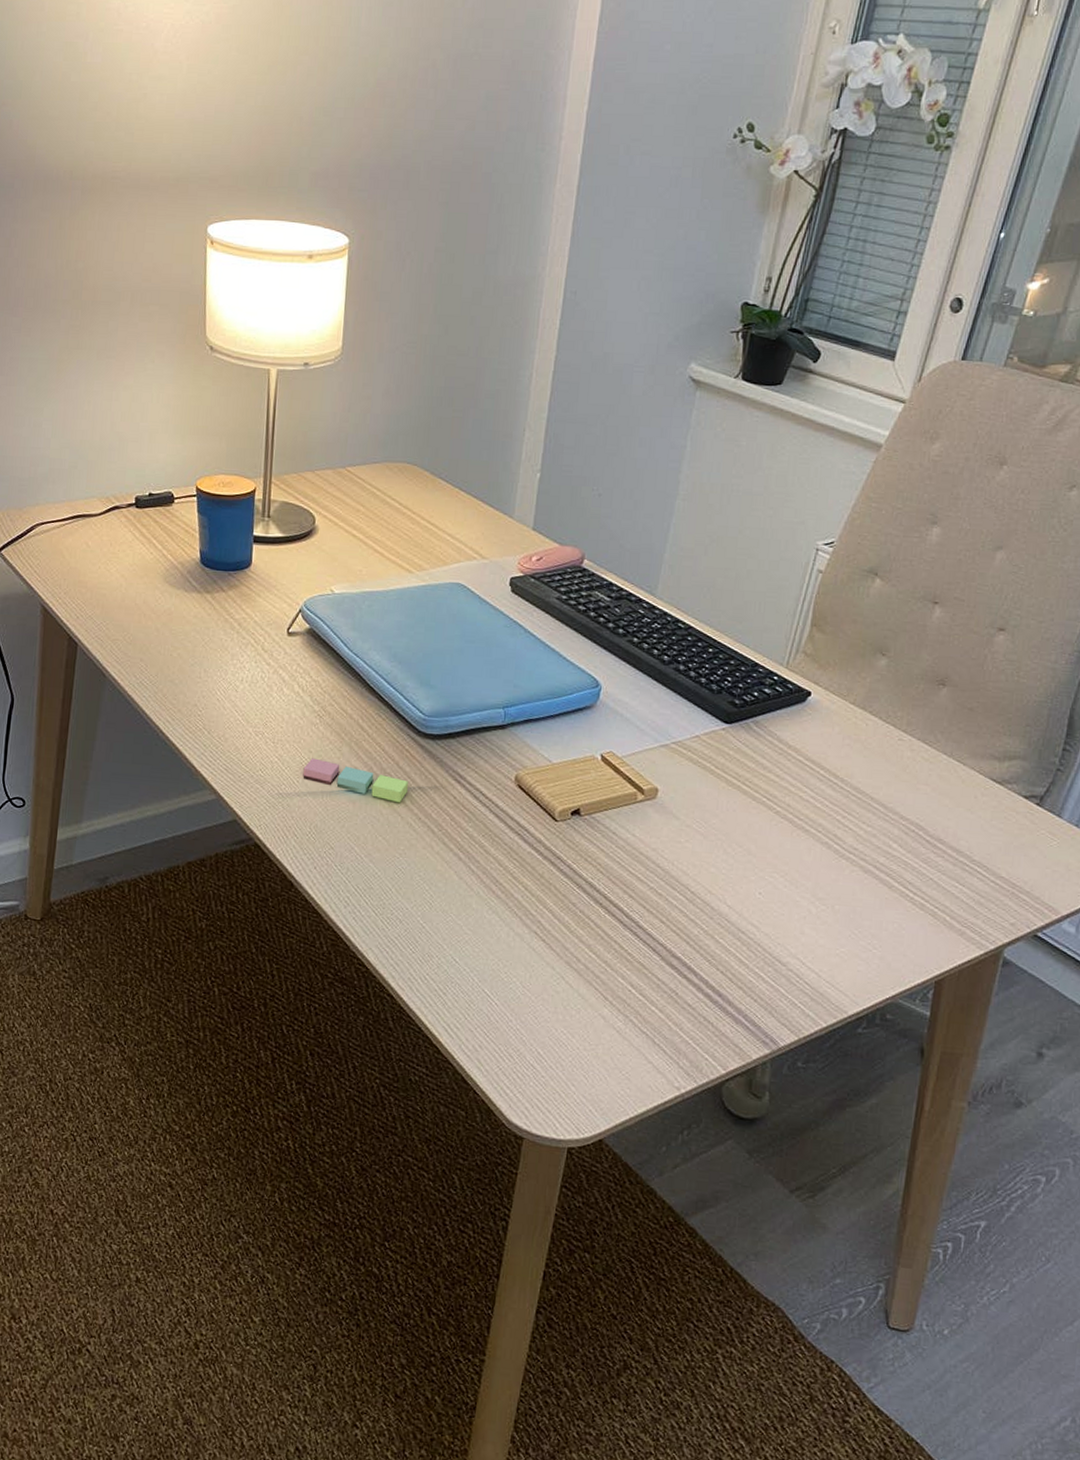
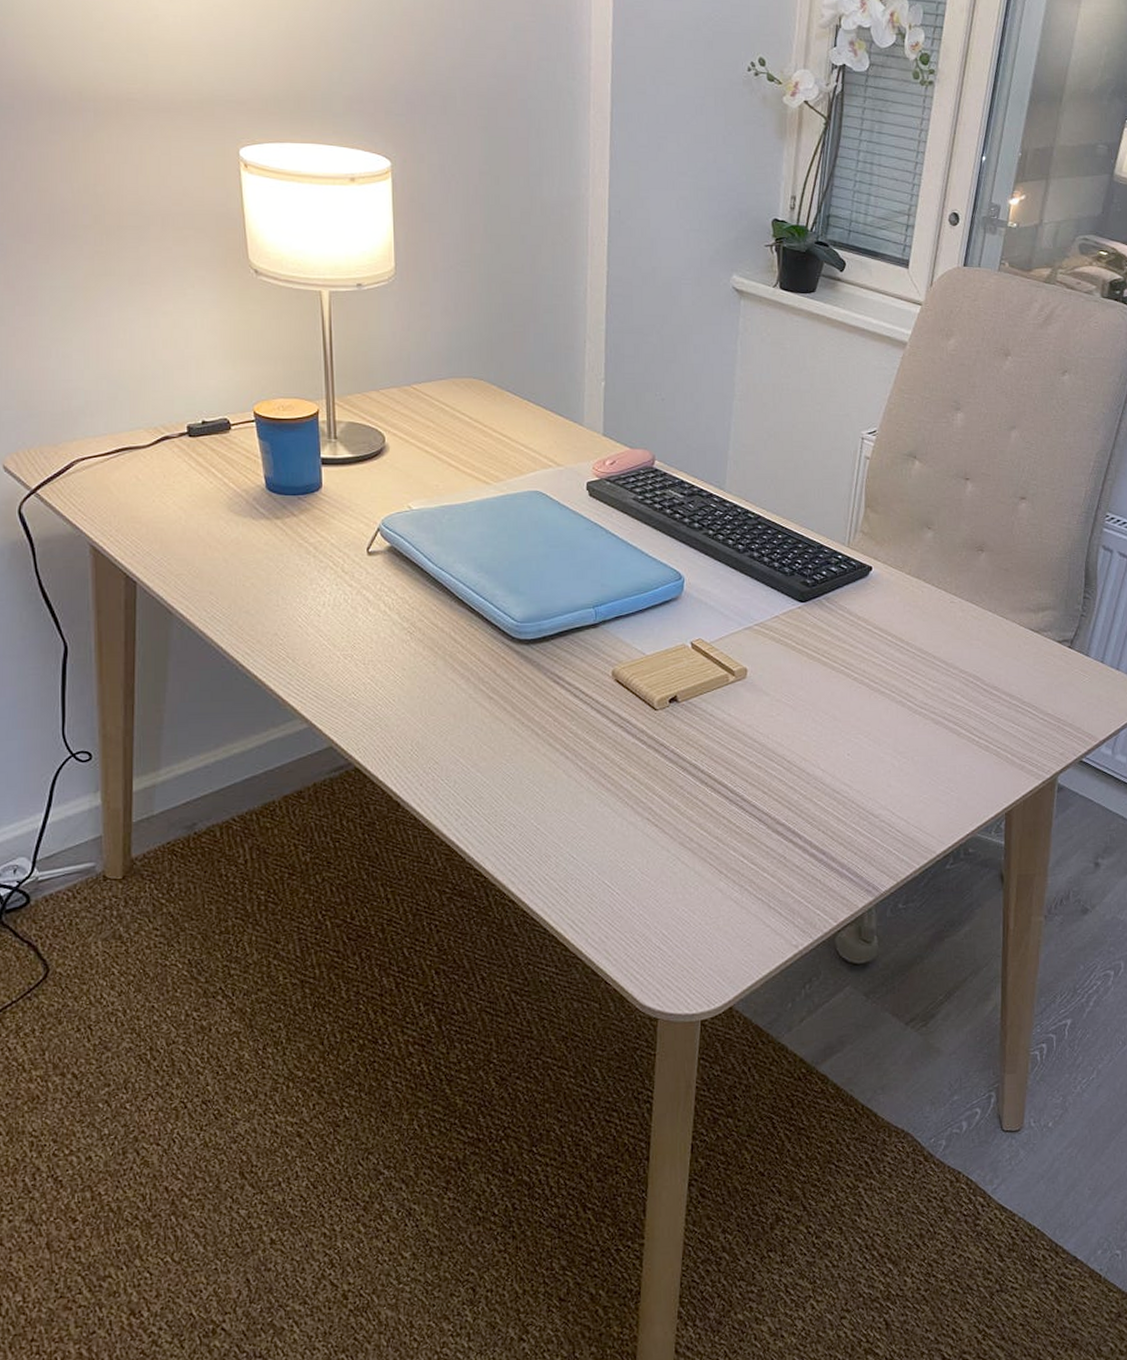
sticky notes: present [302,758,408,803] -> none [398,675,508,711]

